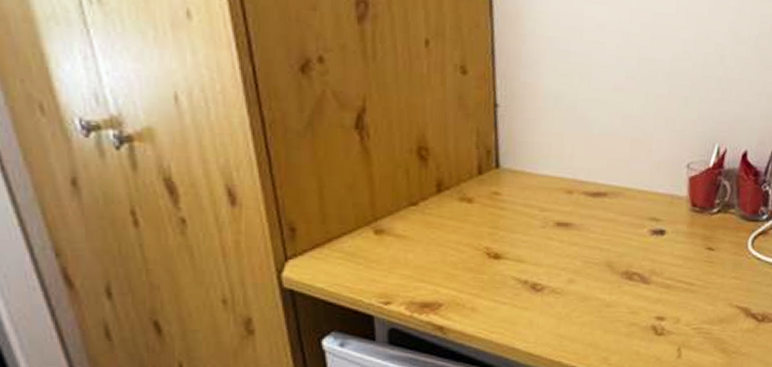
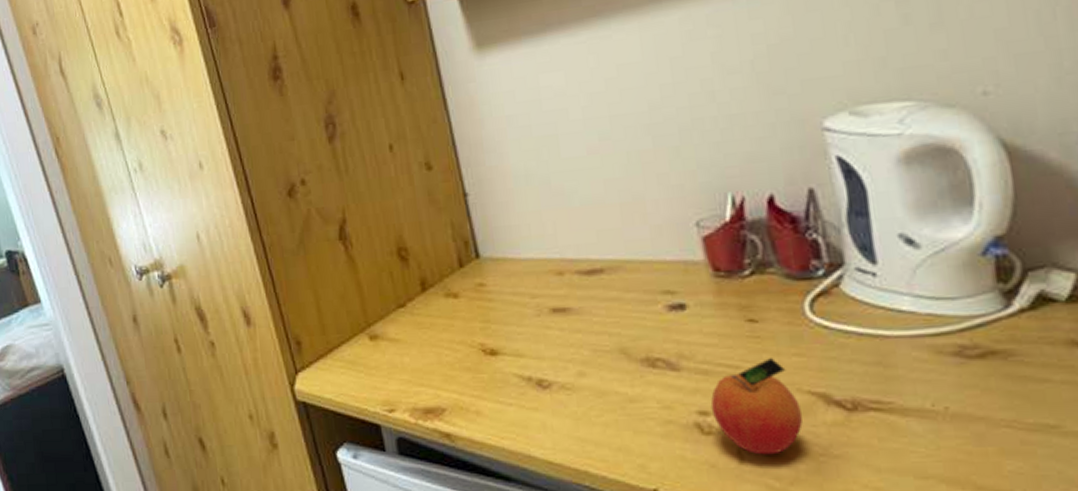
fruit: none [666,278,728,352] -> present [710,357,803,455]

